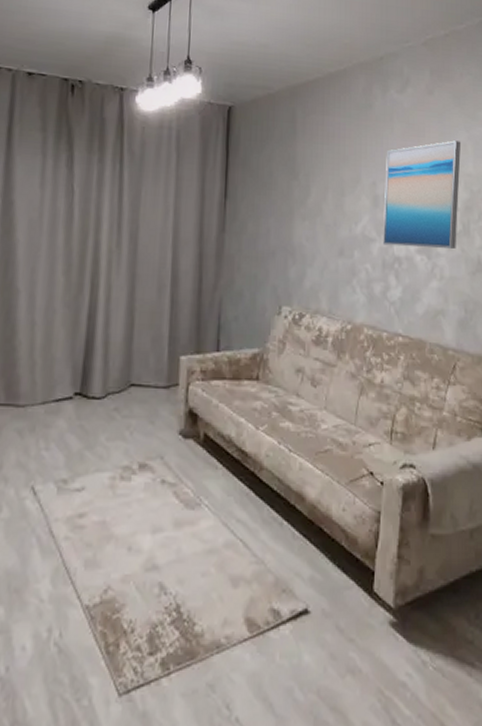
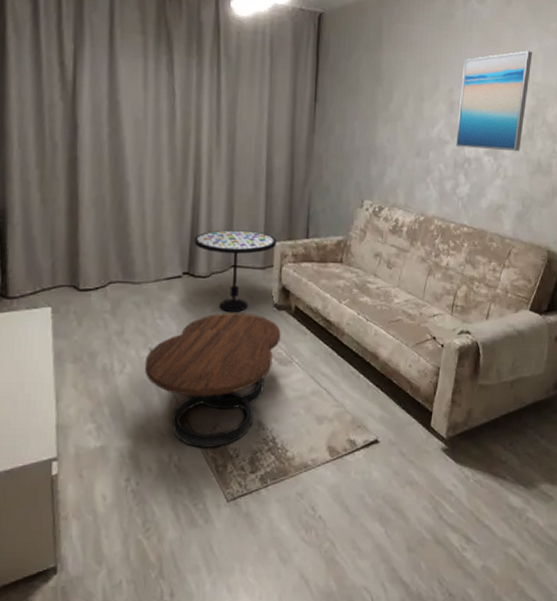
coffee table: none [24,441,187,619] -> present [144,312,281,448]
side table: none [89,342,183,441] -> present [194,230,277,312]

